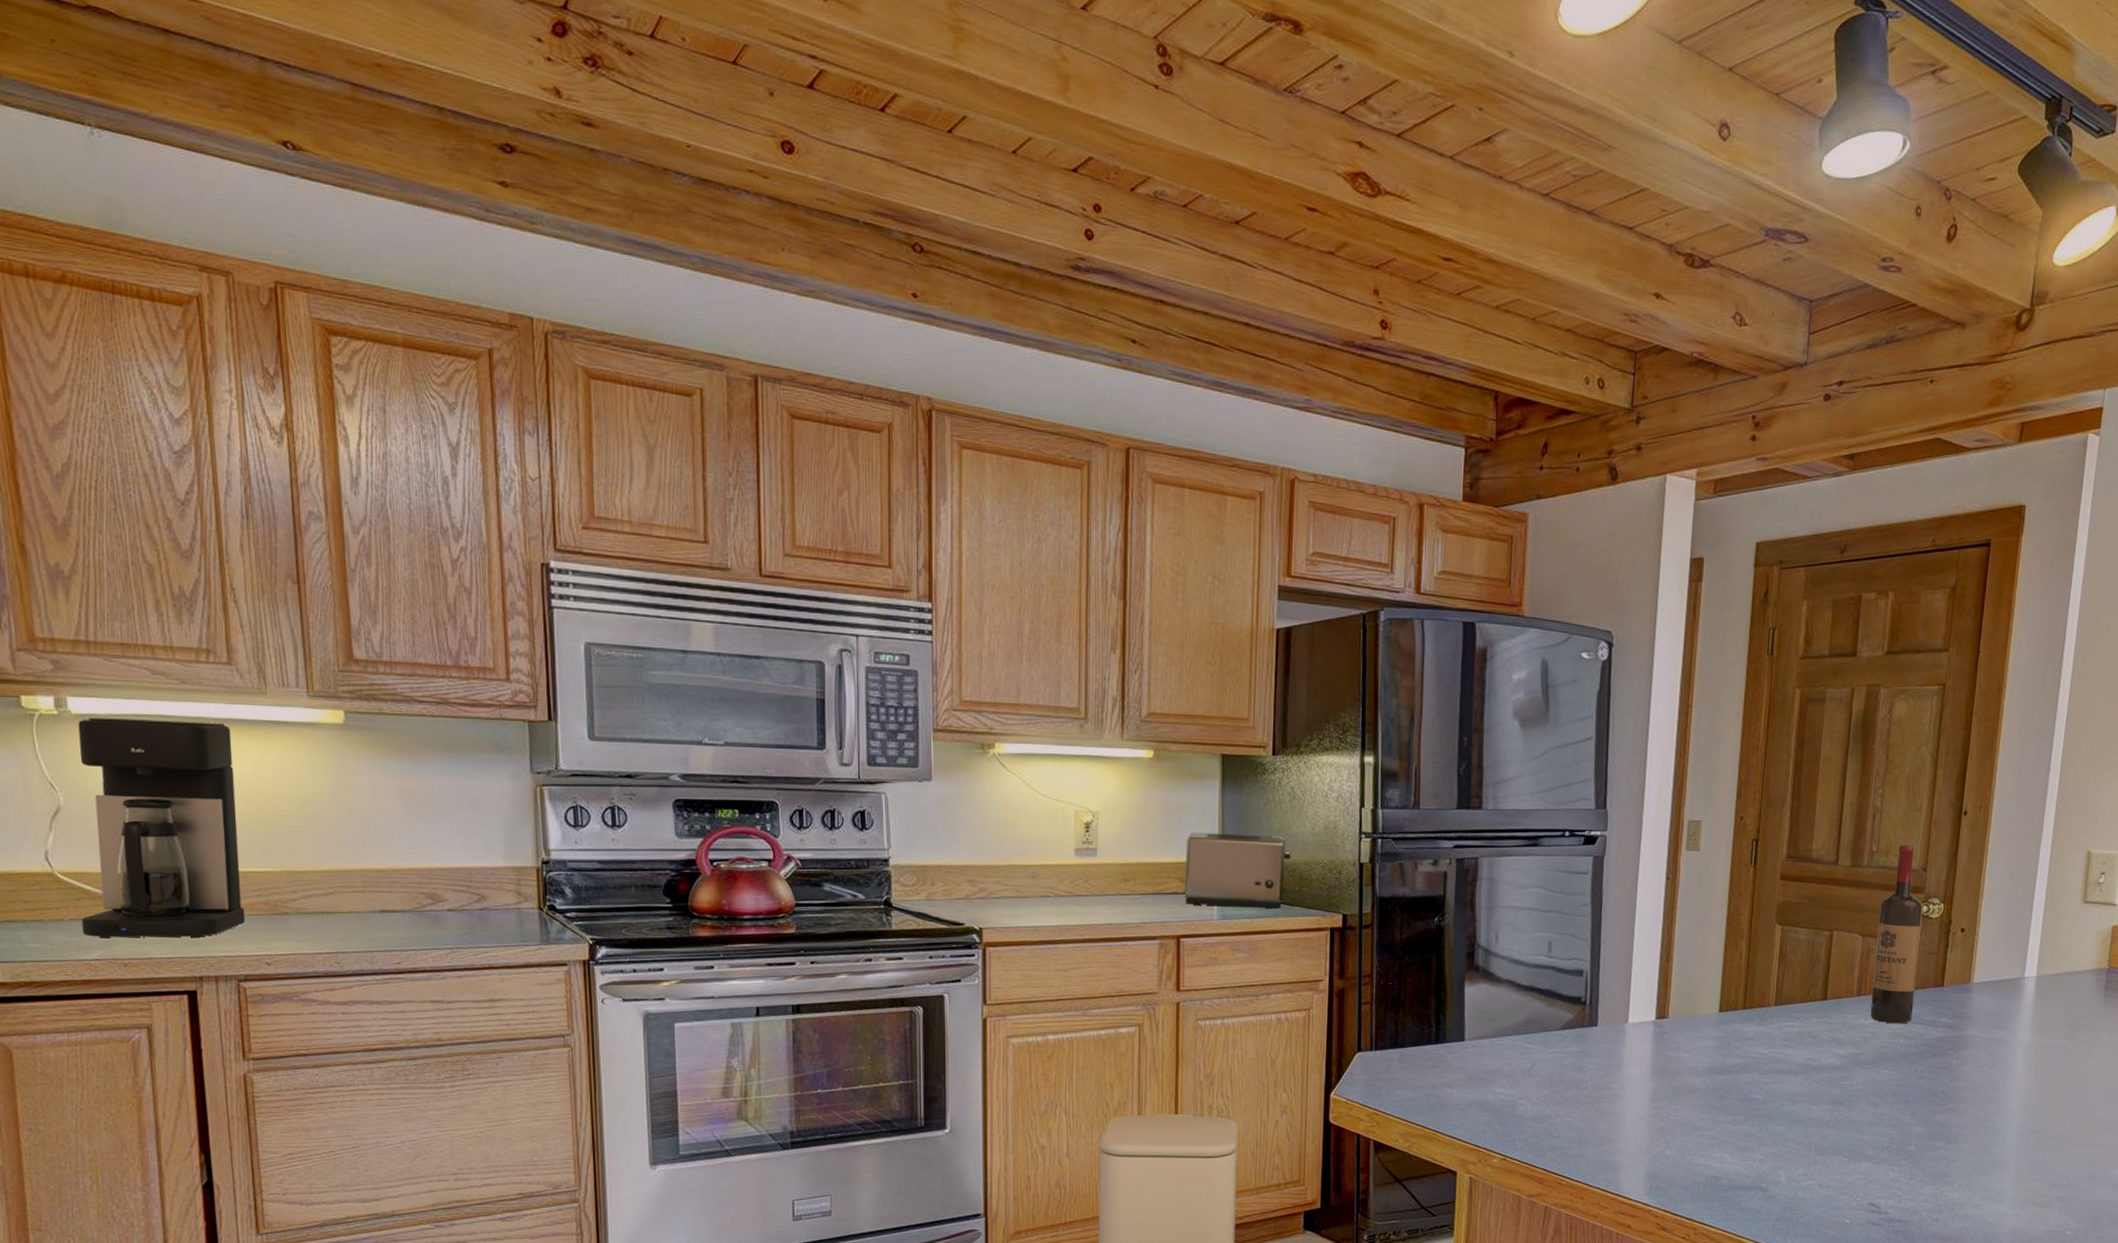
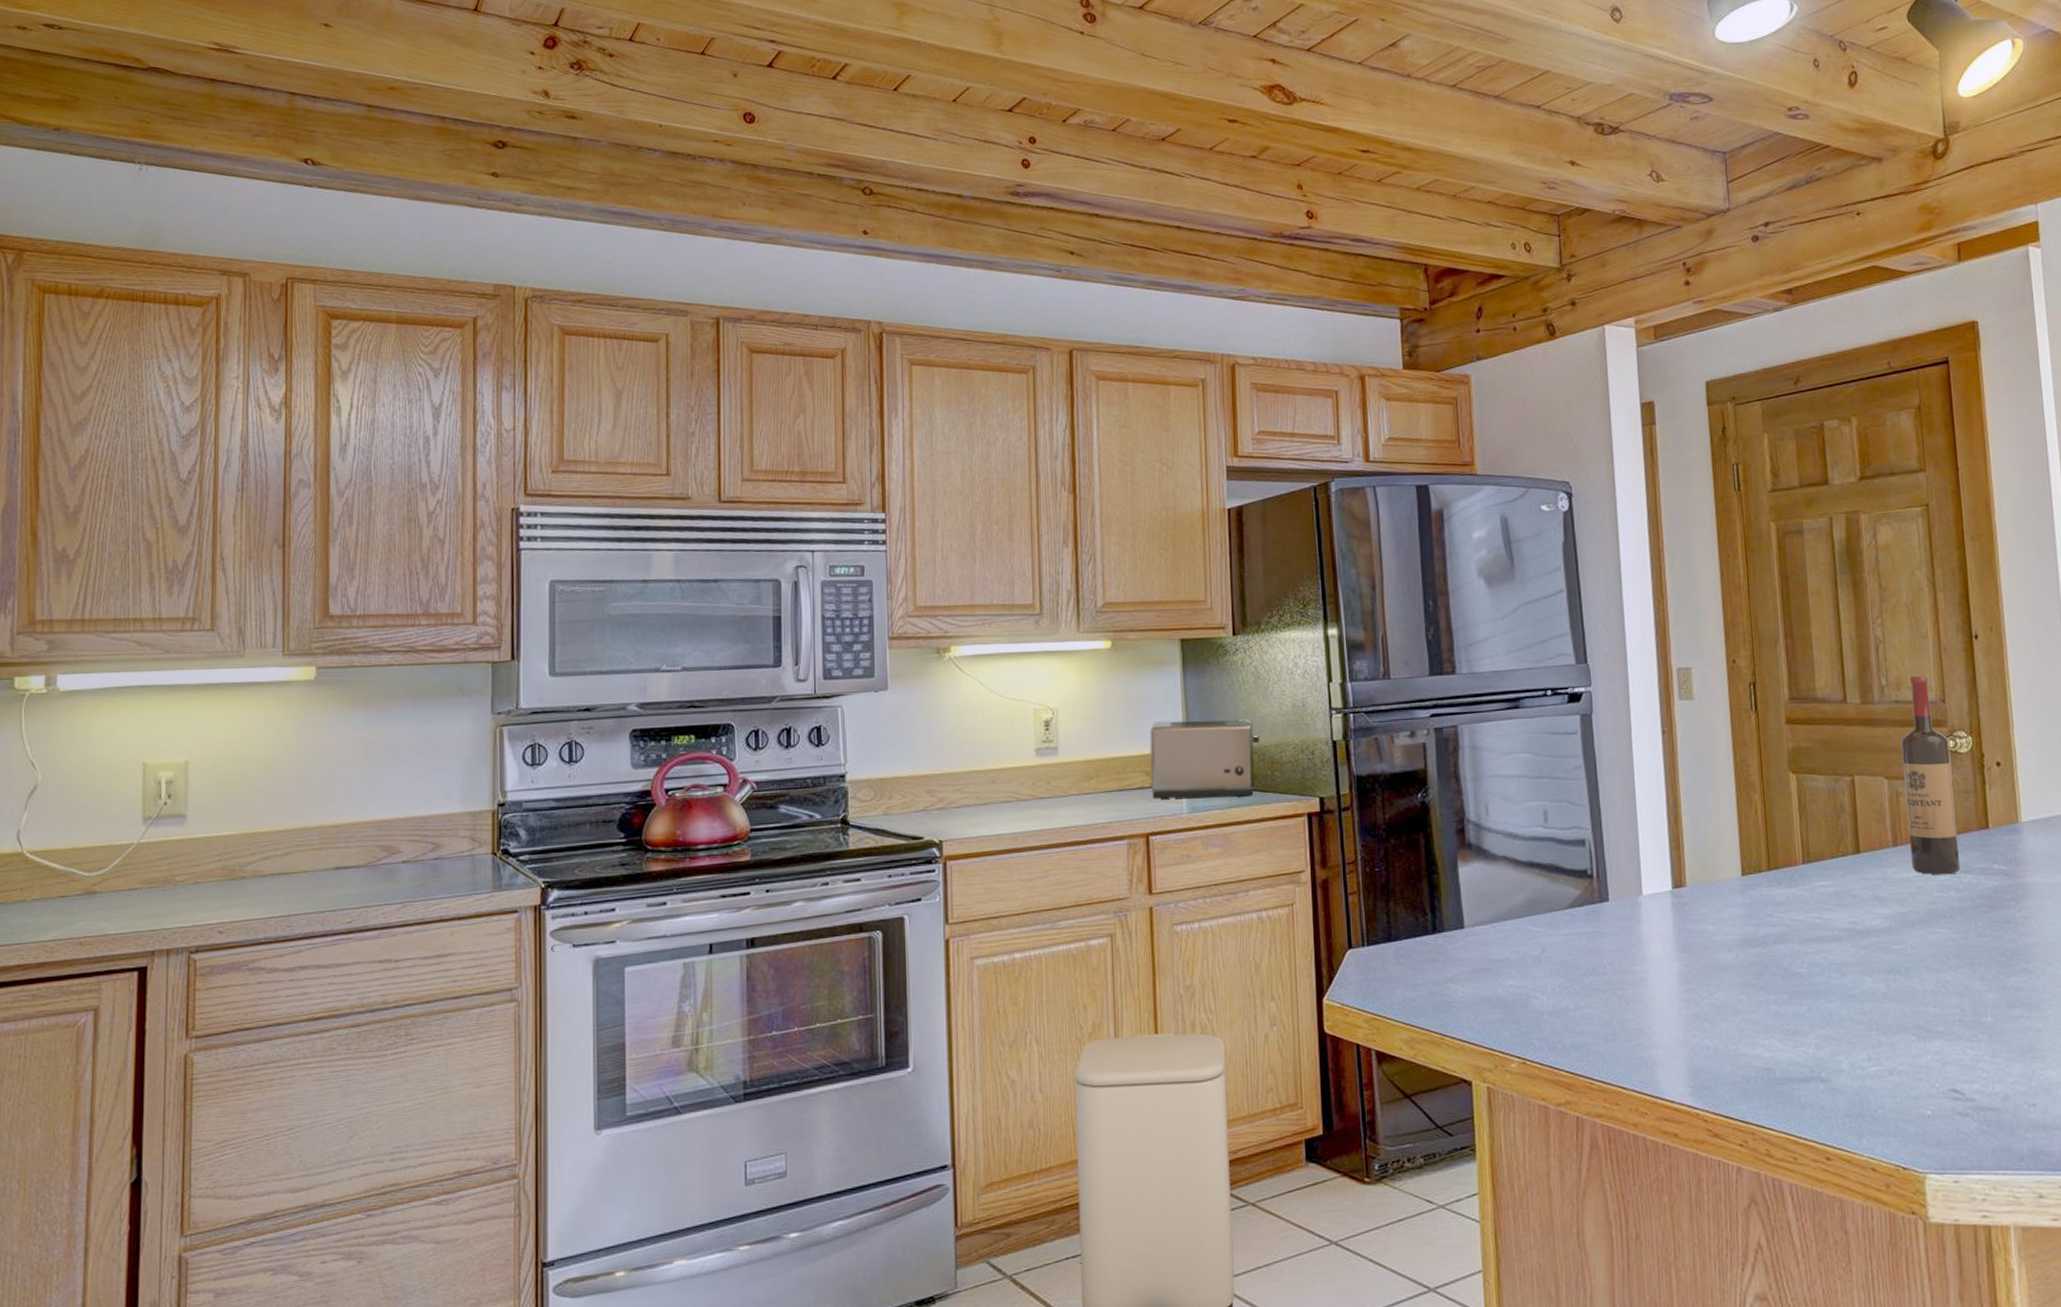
coffee maker: present [78,717,246,938] -> none [43,689,207,917]

